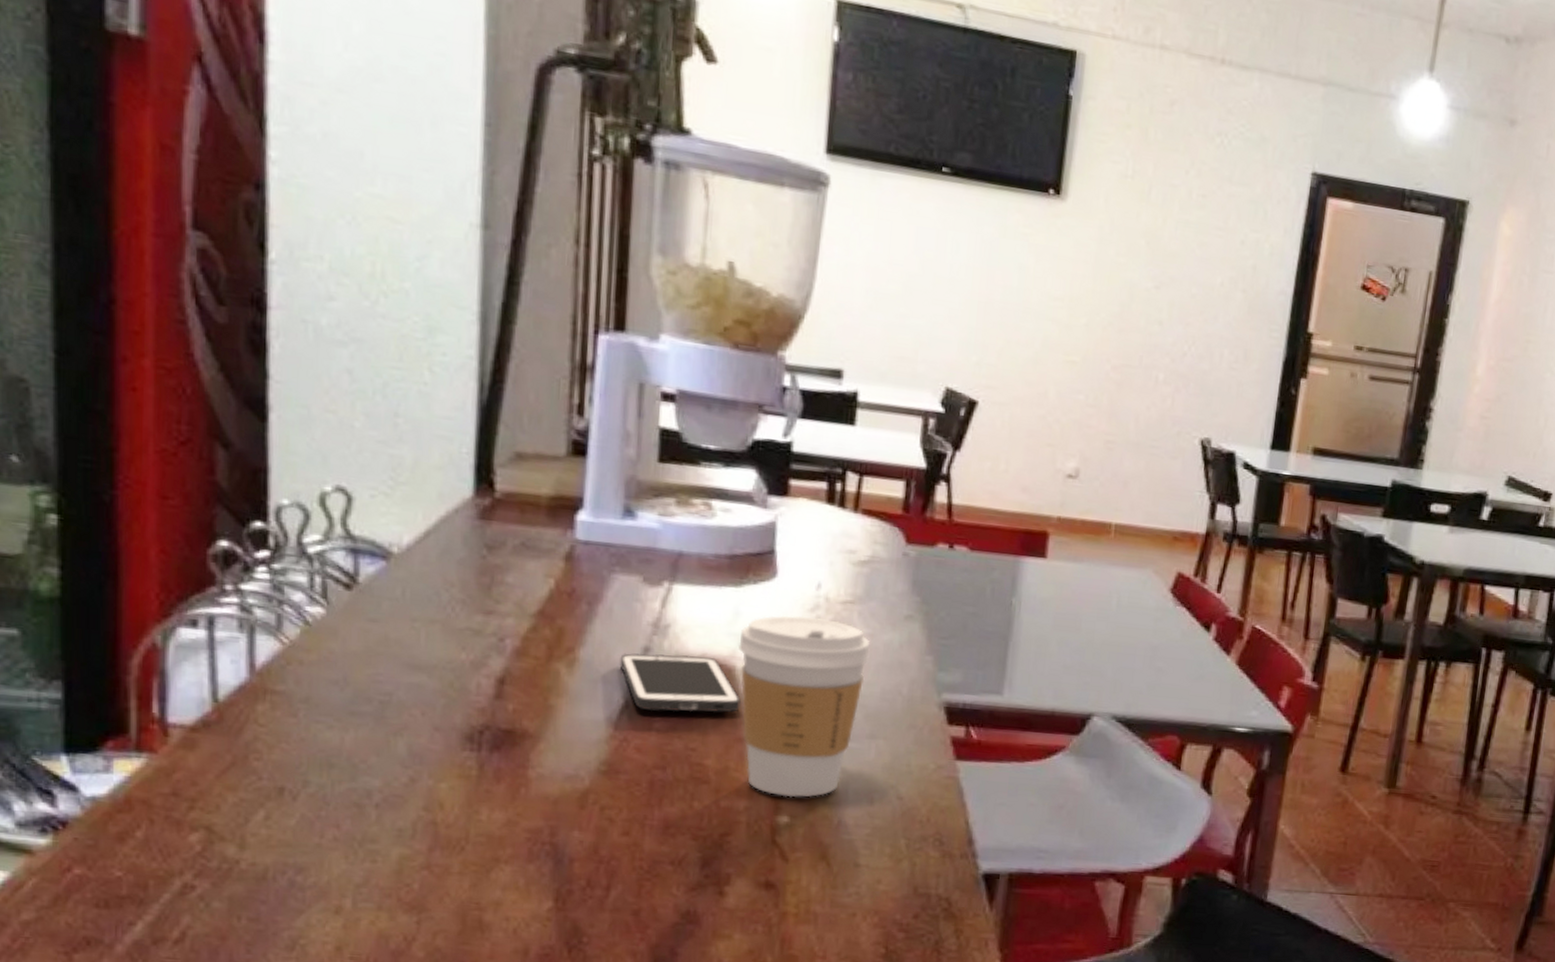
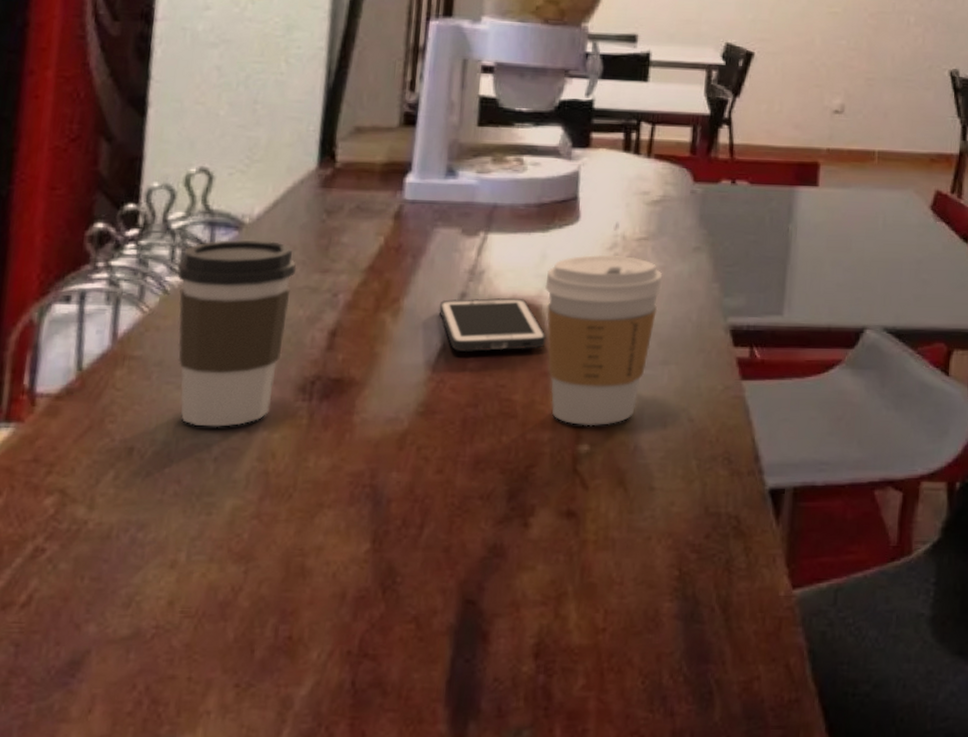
coffee cup: none [318,569,456,772] -> present [177,239,297,427]

